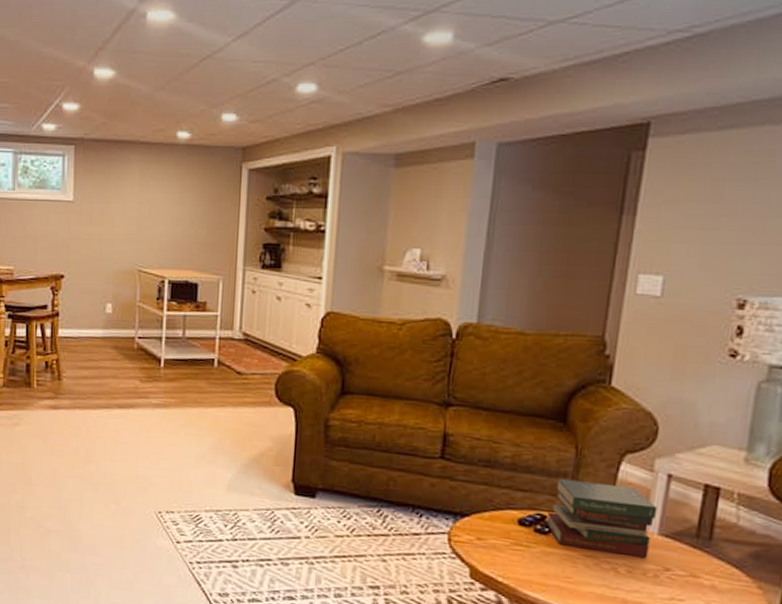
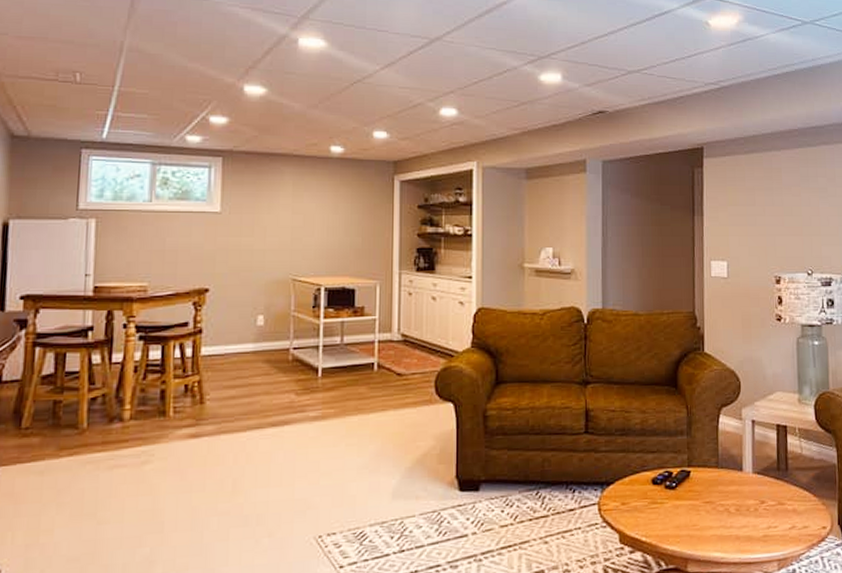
books: present [546,478,658,559] -> none [672,435,749,497]

